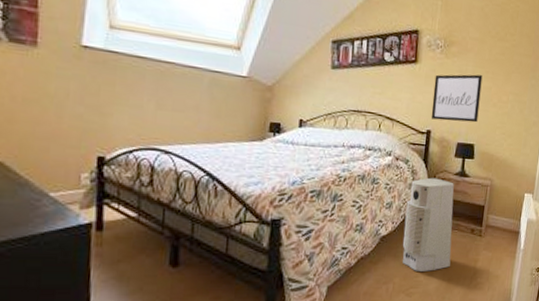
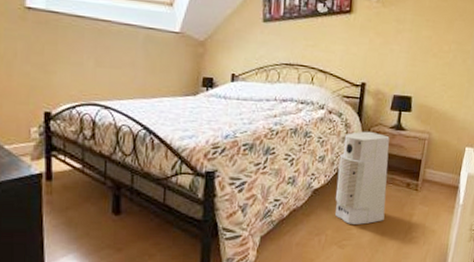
wall art: present [431,74,483,123] -> none [366,23,422,74]

